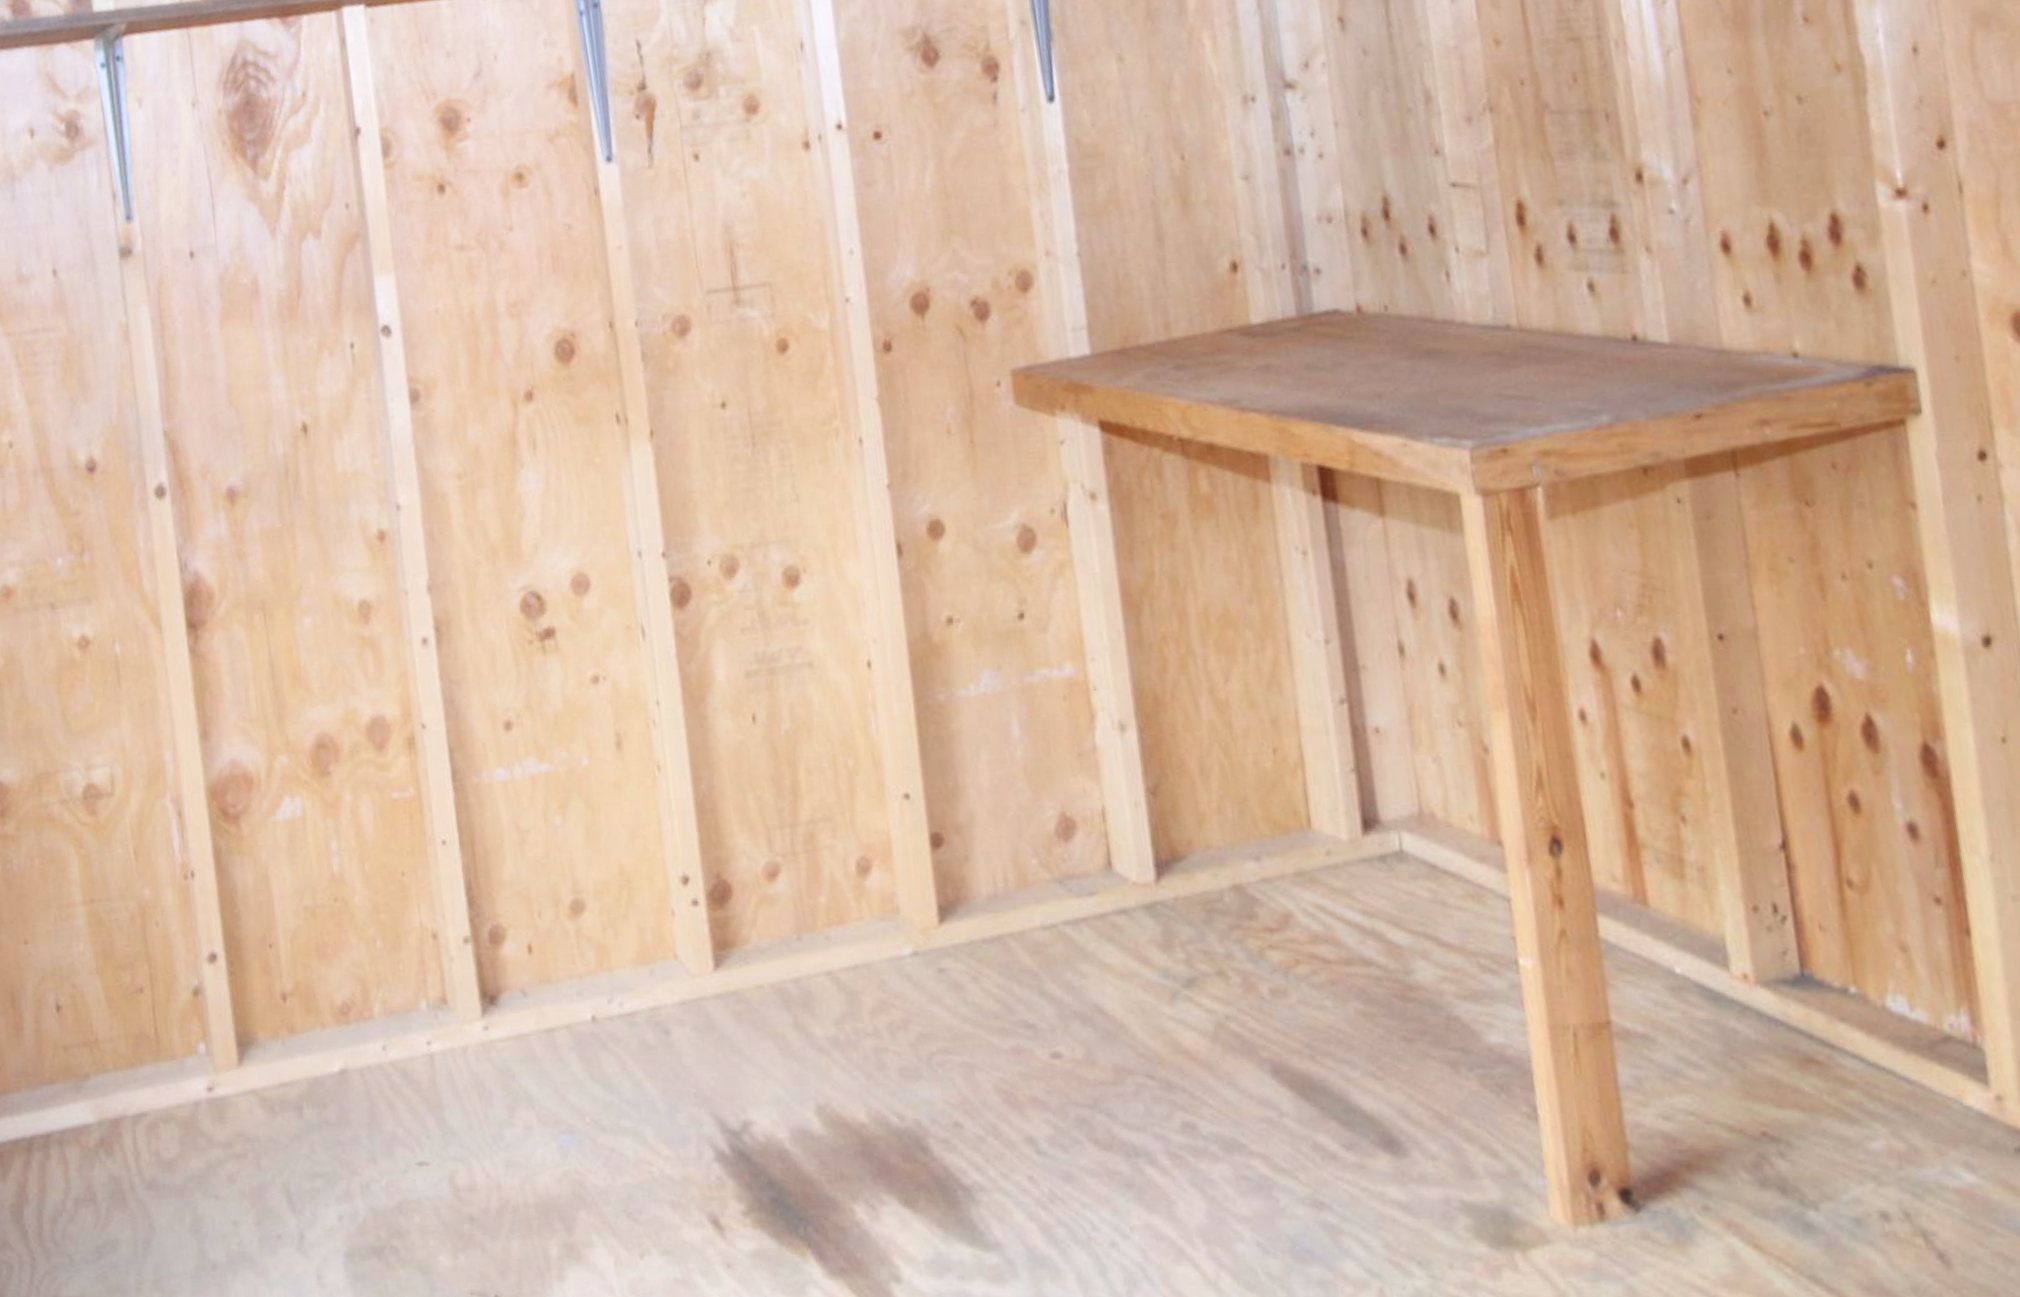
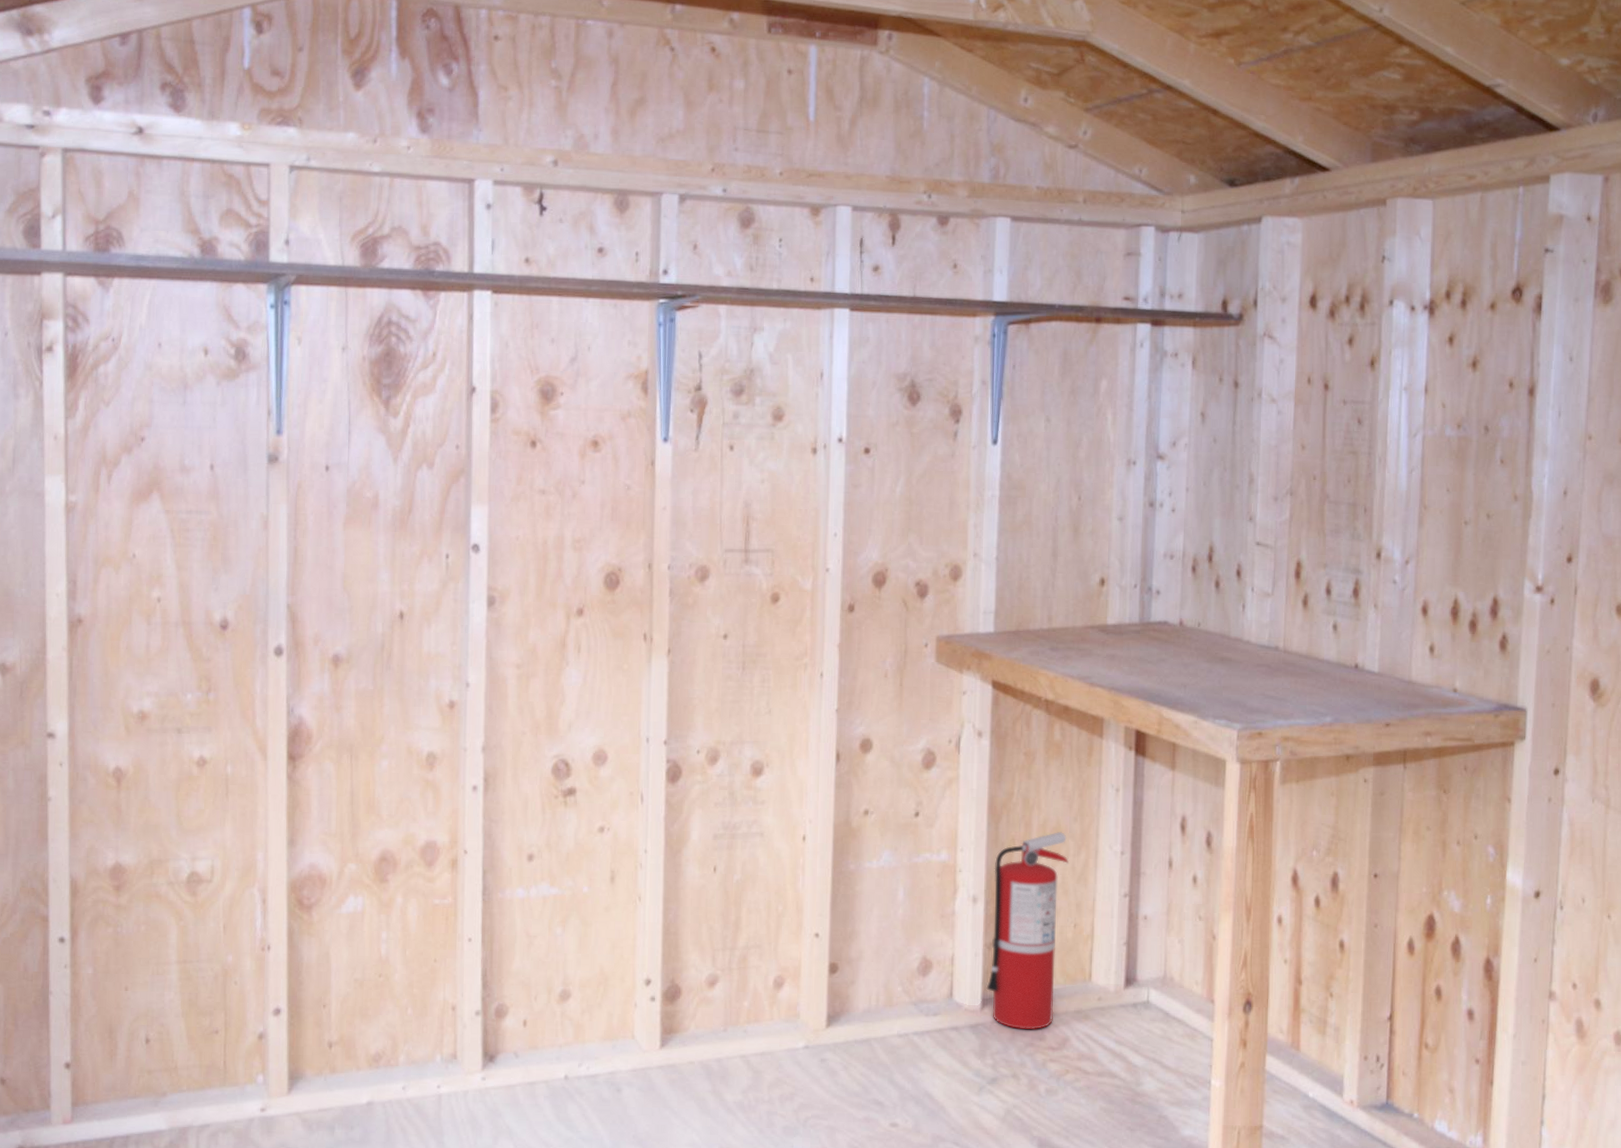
fire extinguisher: none [1142,620,1264,907] -> present [986,832,1069,1030]

